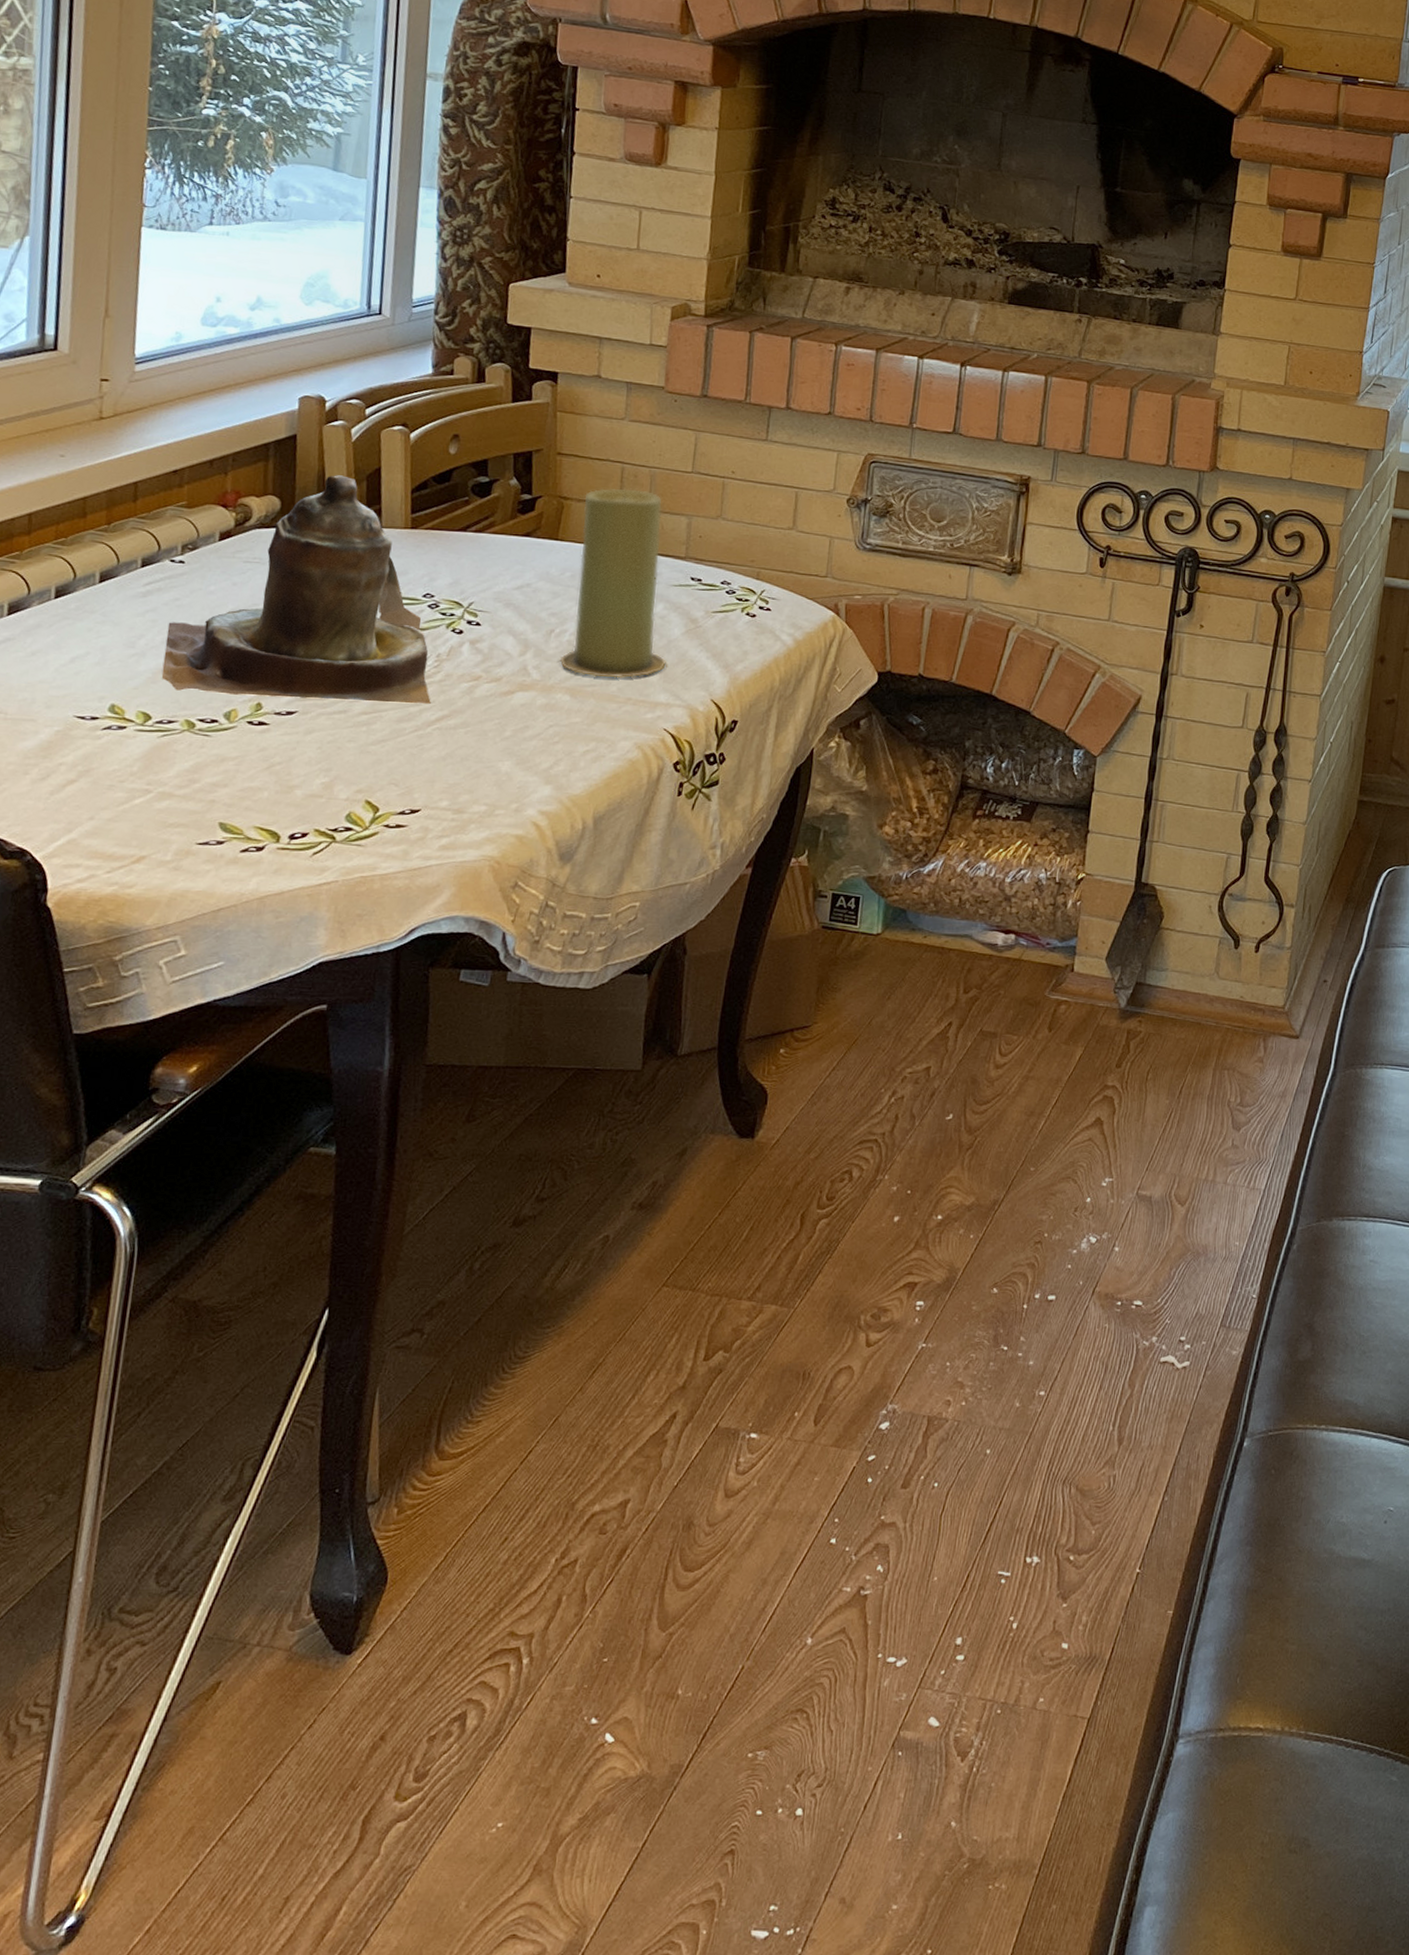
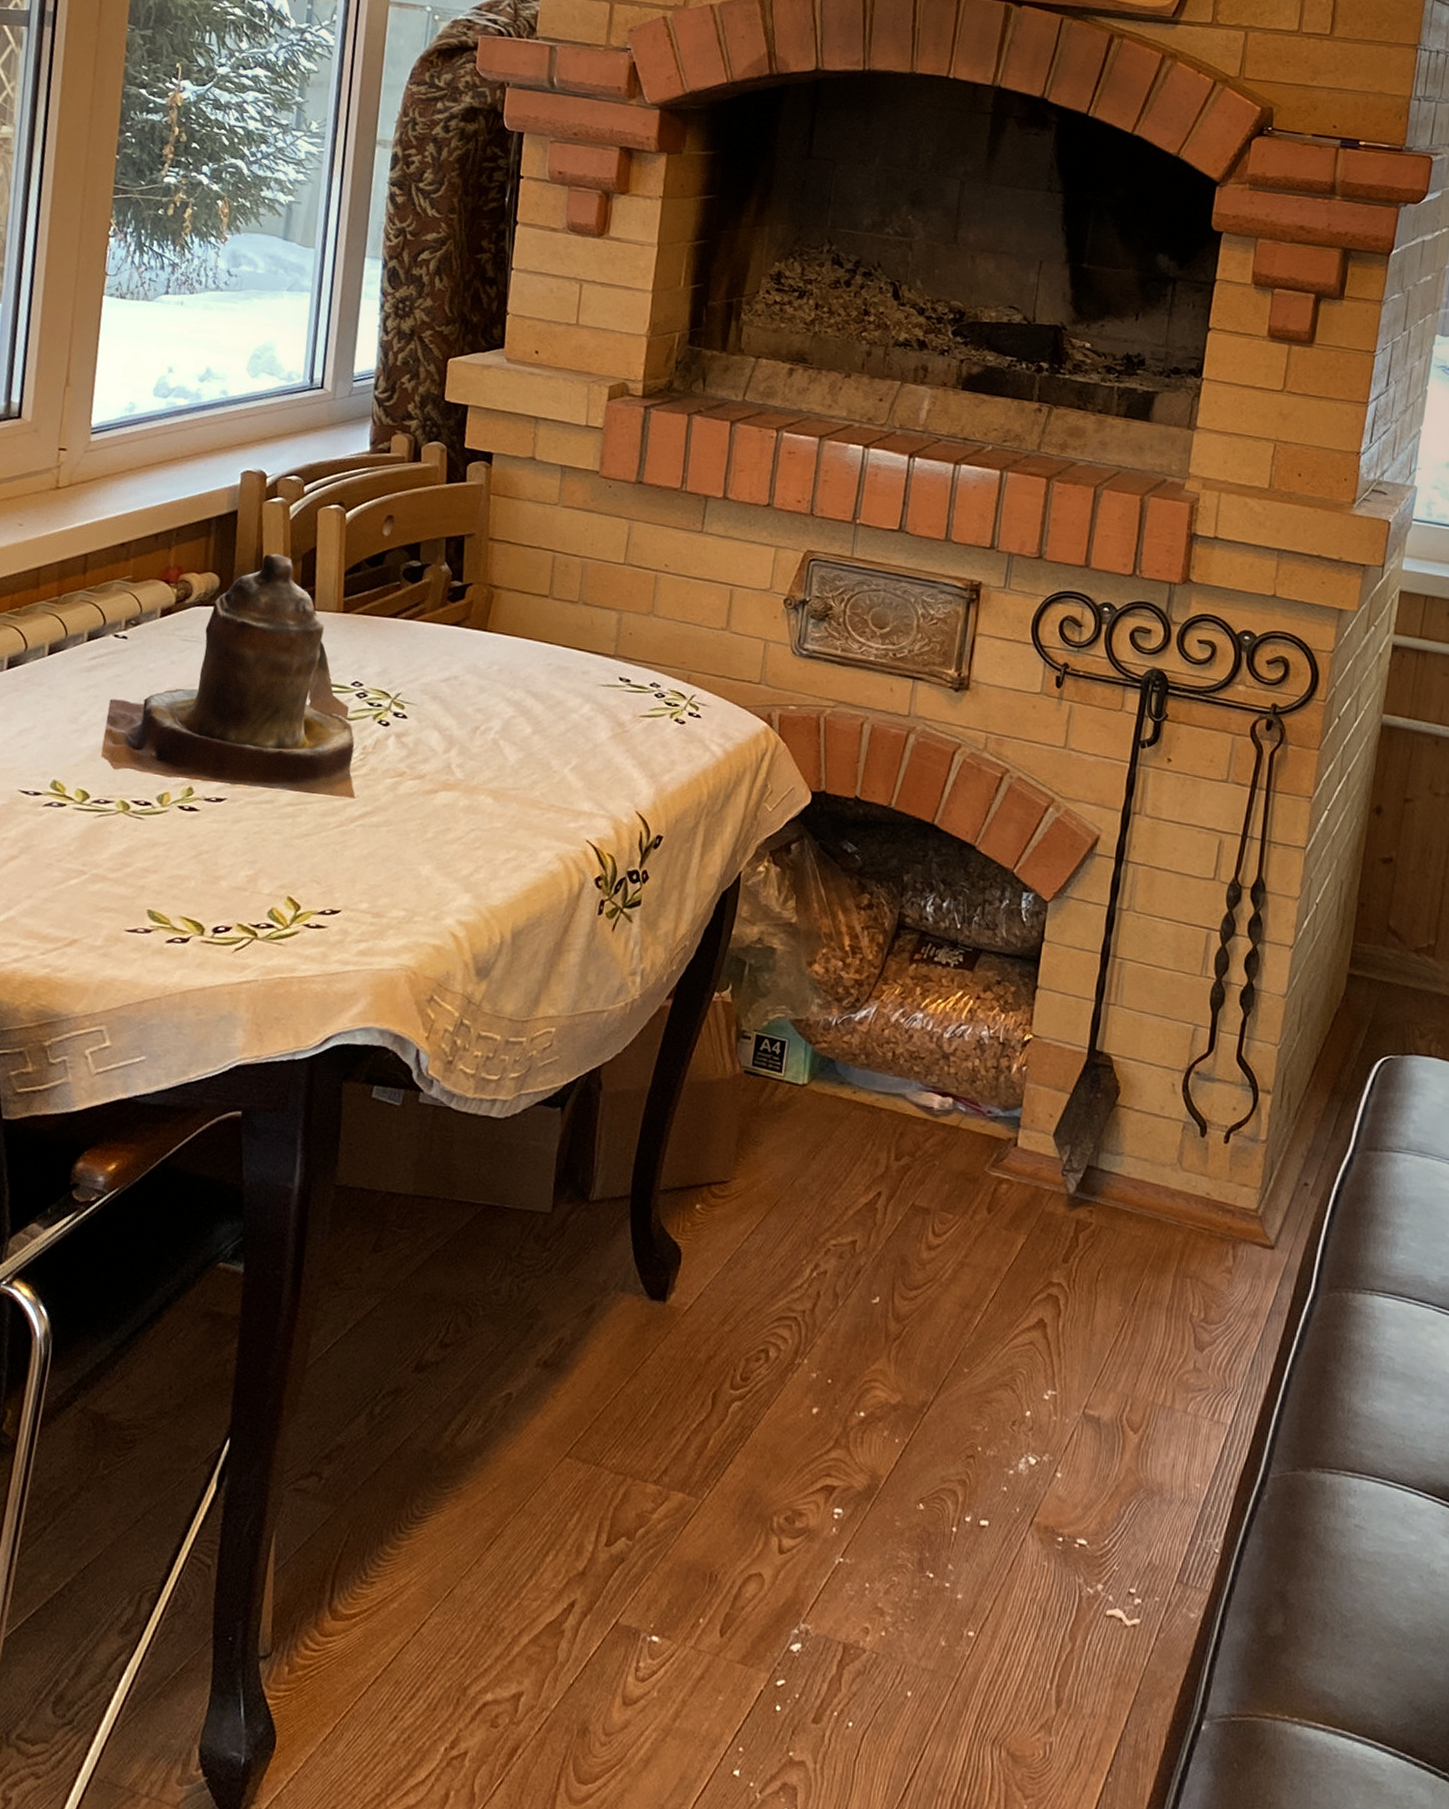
candle: present [559,488,666,678] -> none [483,578,592,783]

